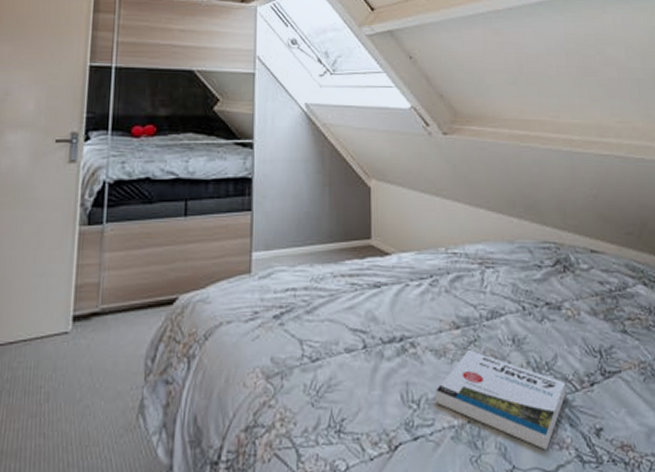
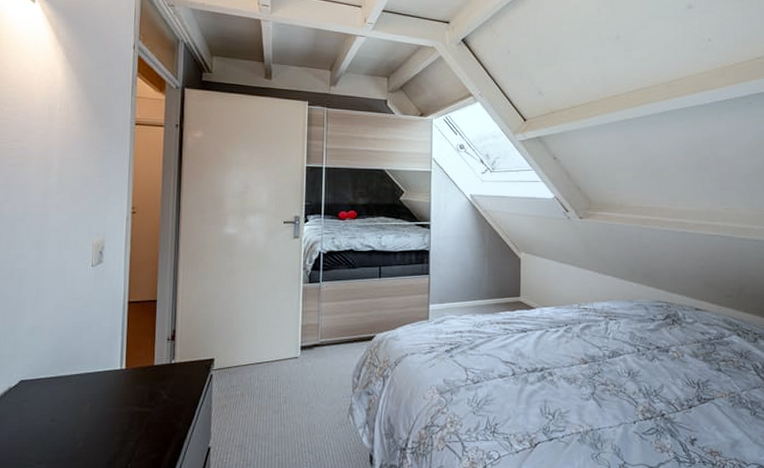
book: present [436,350,566,450] -> none [567,379,669,452]

